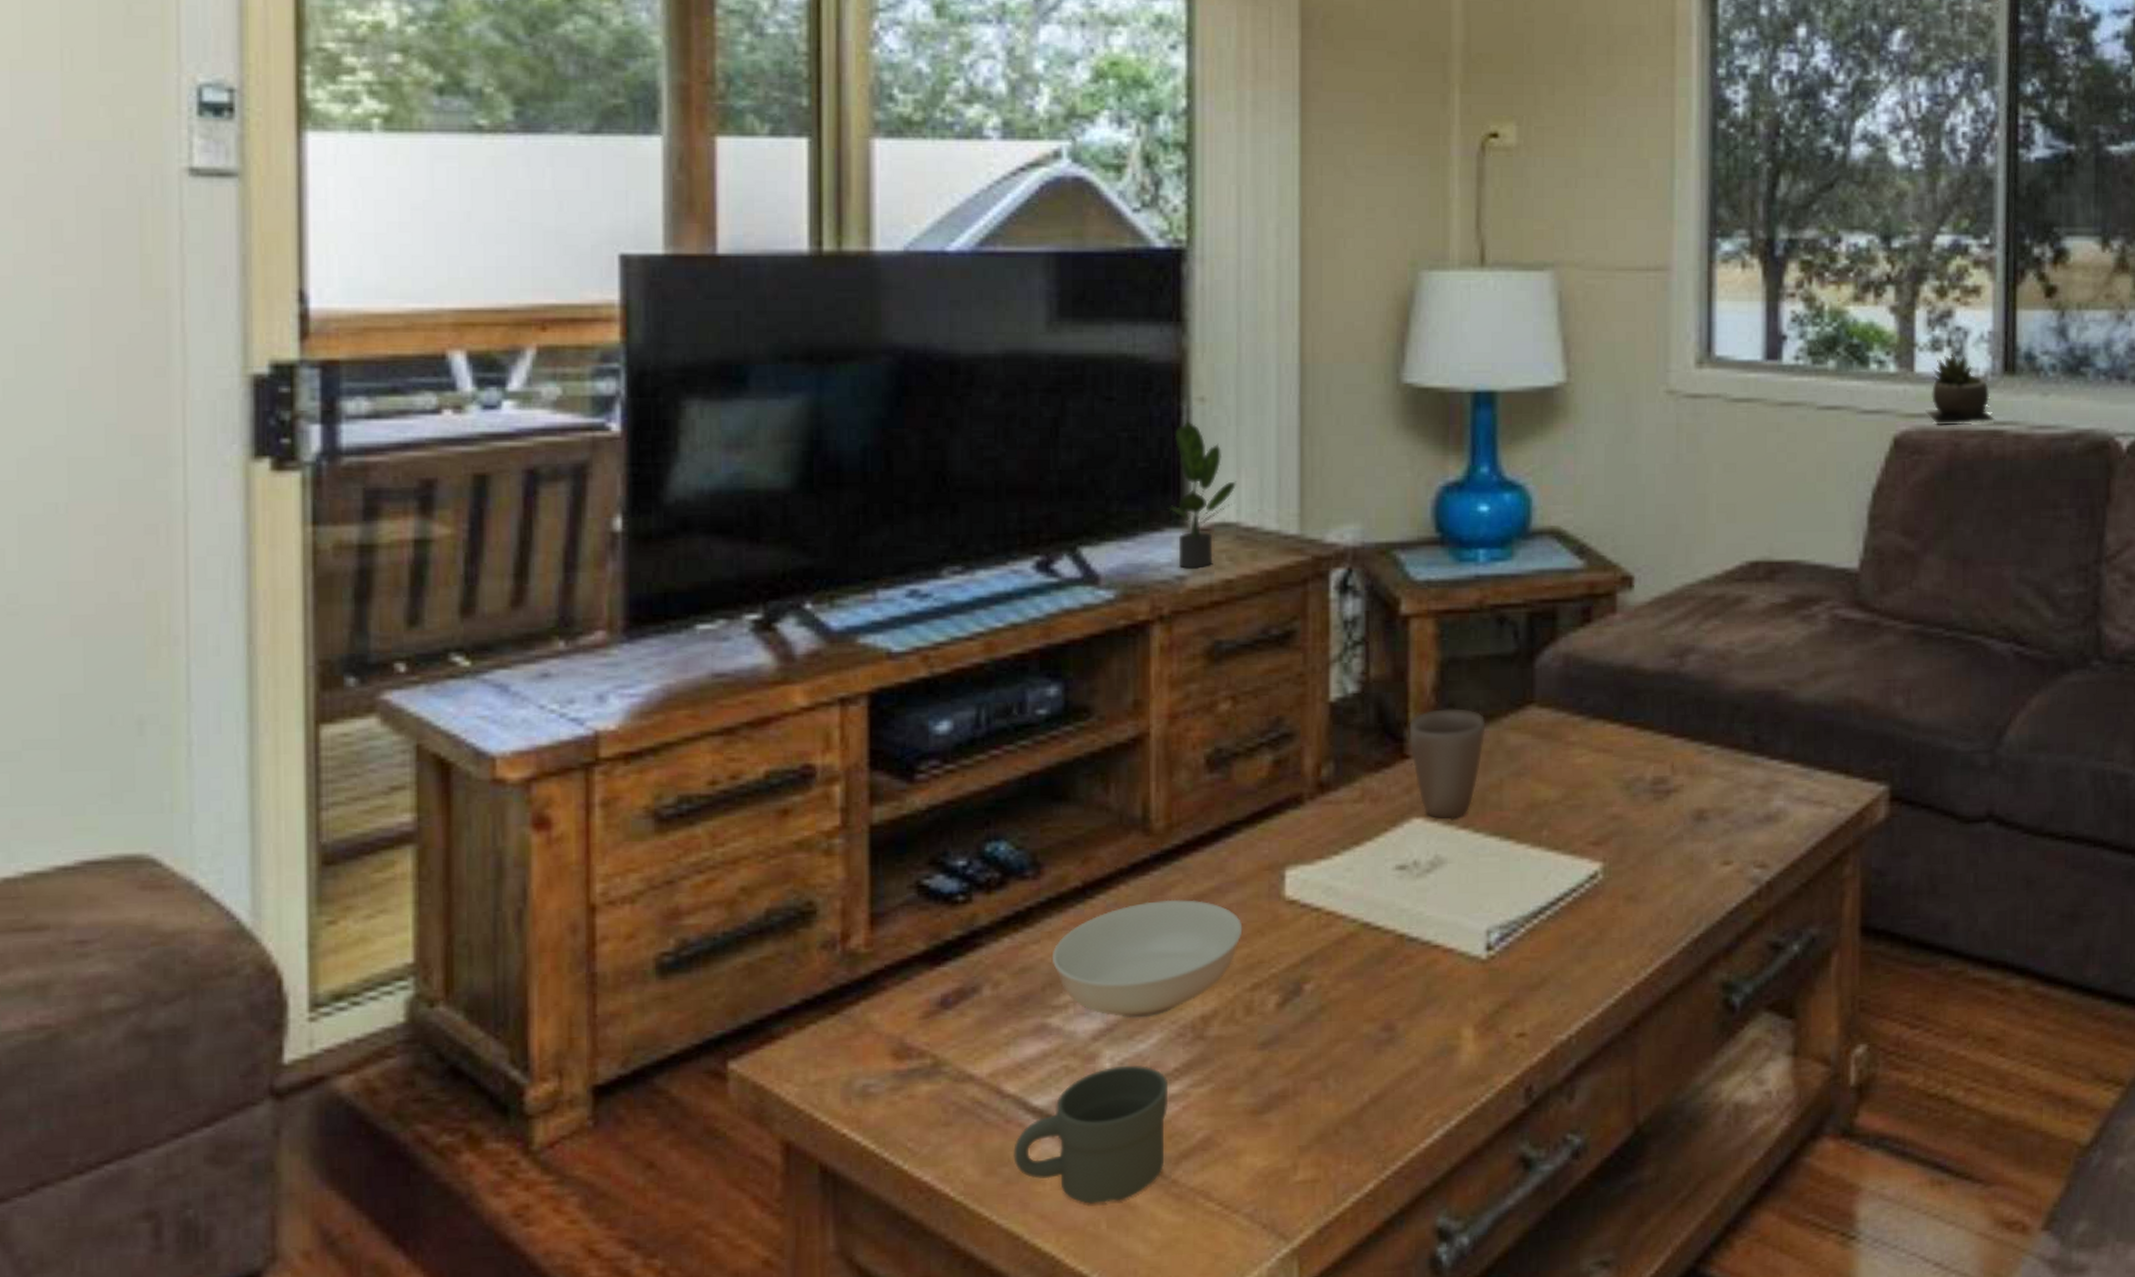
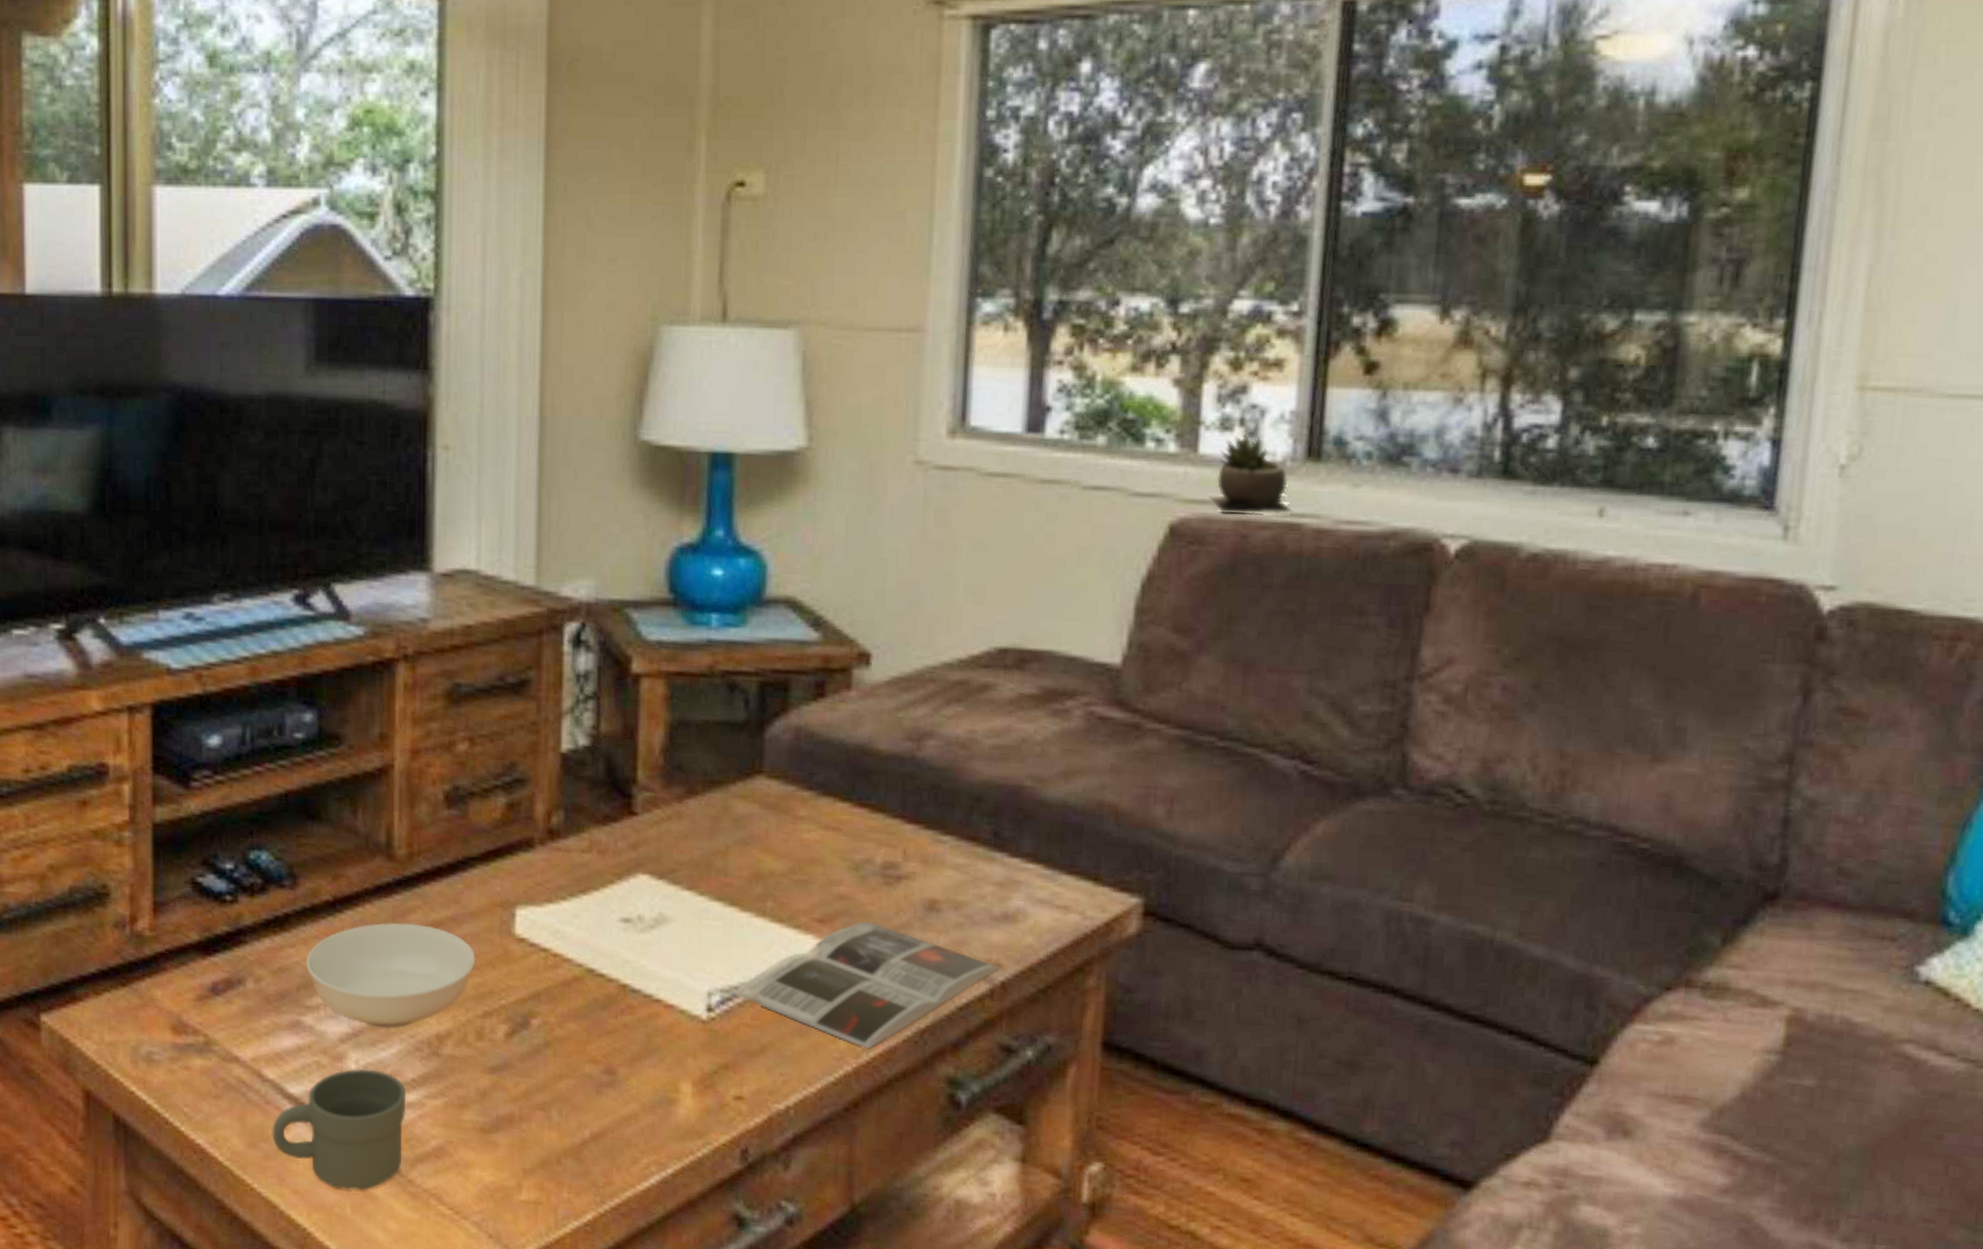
potted plant: present [1167,420,1236,569] -> none [412,467,477,613]
cup: present [1409,708,1486,820] -> none [637,770,713,880]
magazine: none [1513,837,1764,966] -> present [734,921,999,1050]

